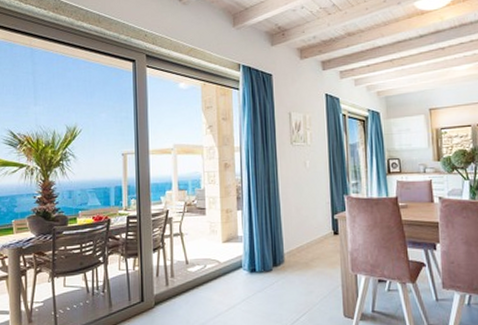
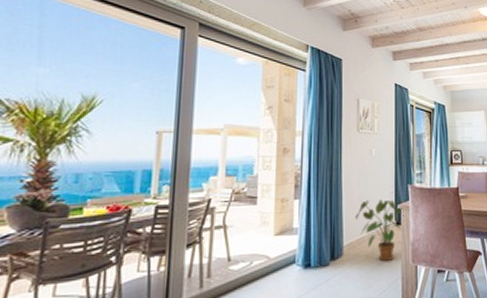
house plant: none [293,210,341,270] -> present [355,199,404,262]

